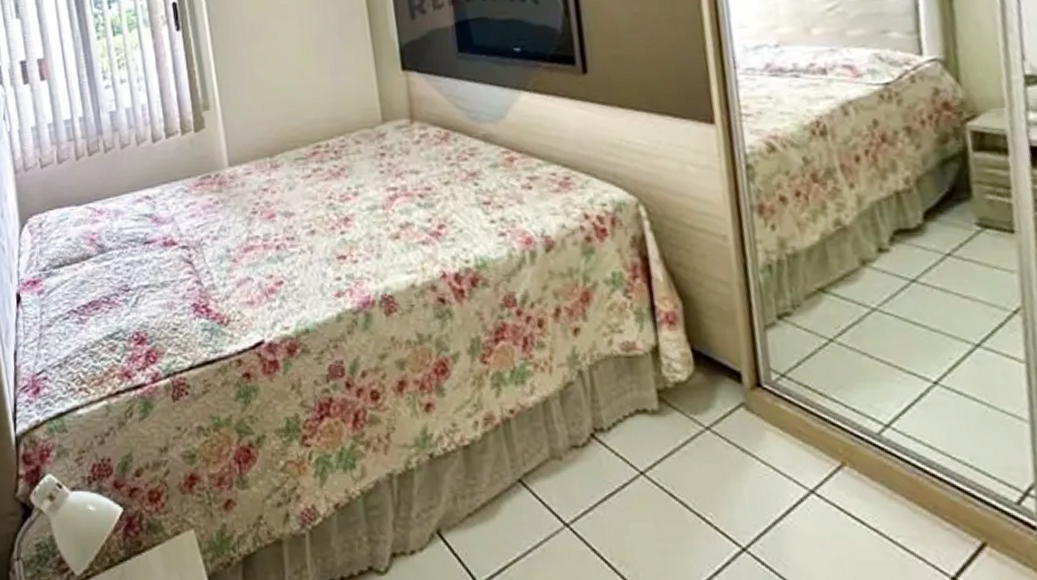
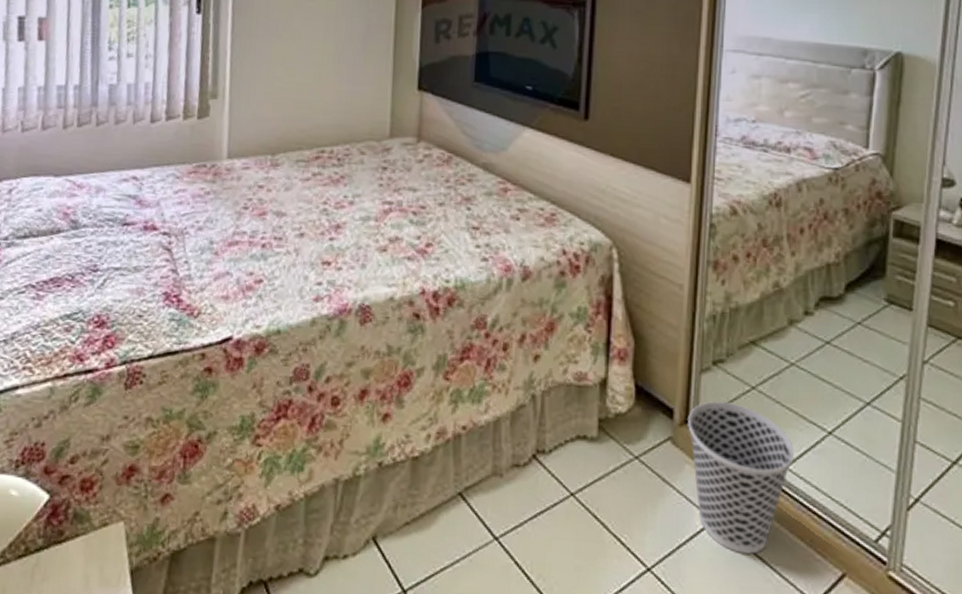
wastebasket: none [759,359,896,526] -> present [688,401,794,554]

